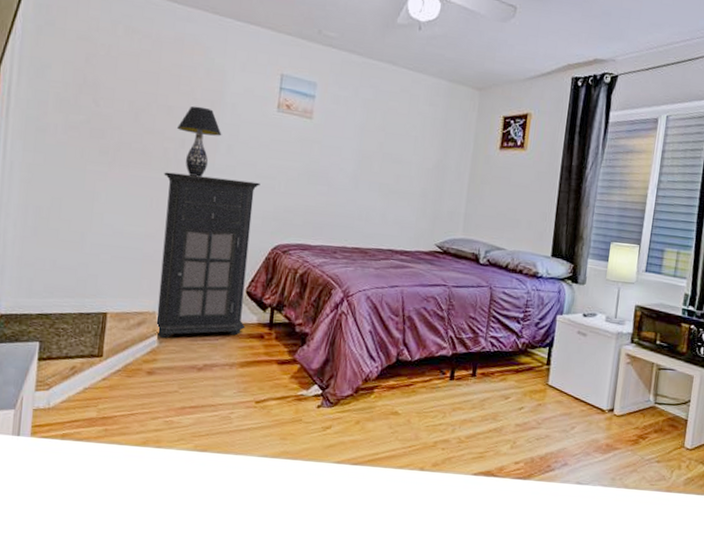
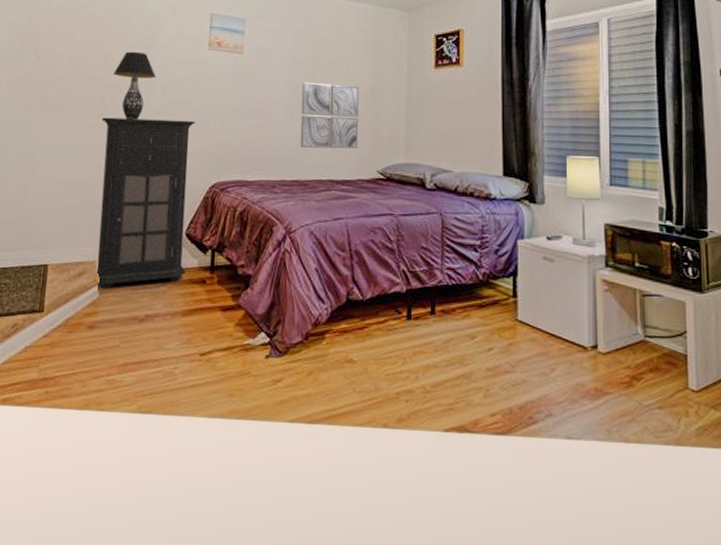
wall art: none [363,152,425,222] -> present [300,81,360,150]

